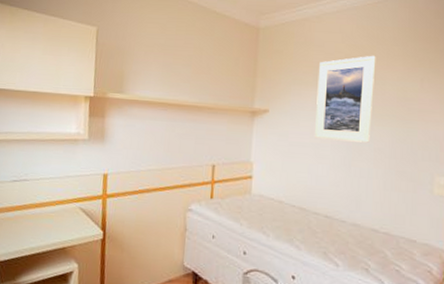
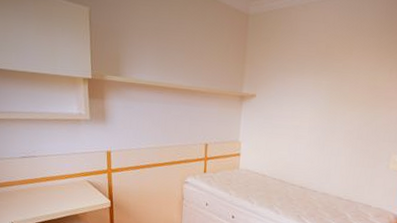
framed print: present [315,55,376,143] -> none [295,45,354,126]

